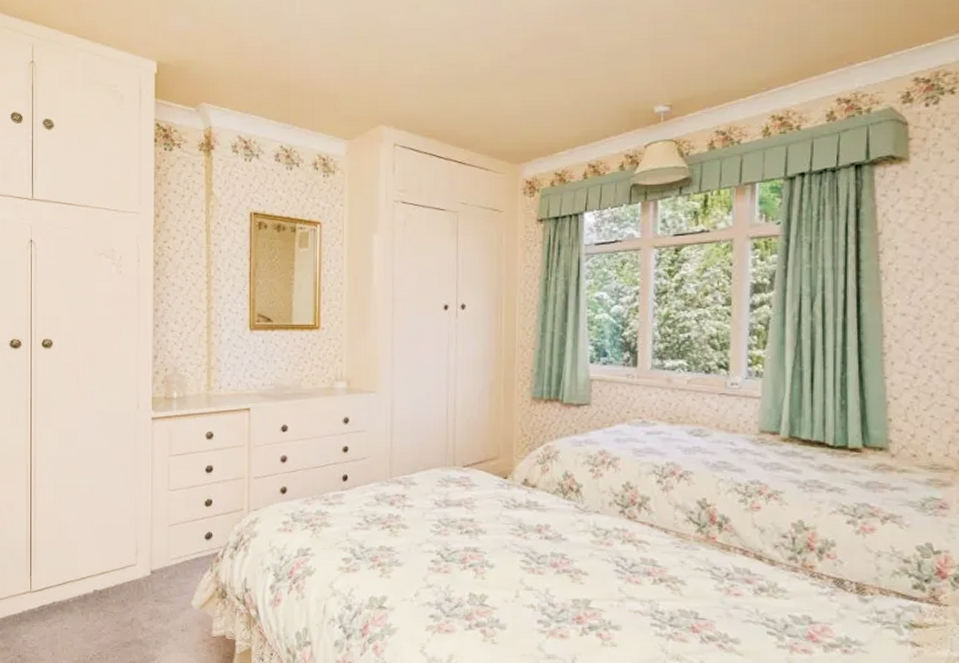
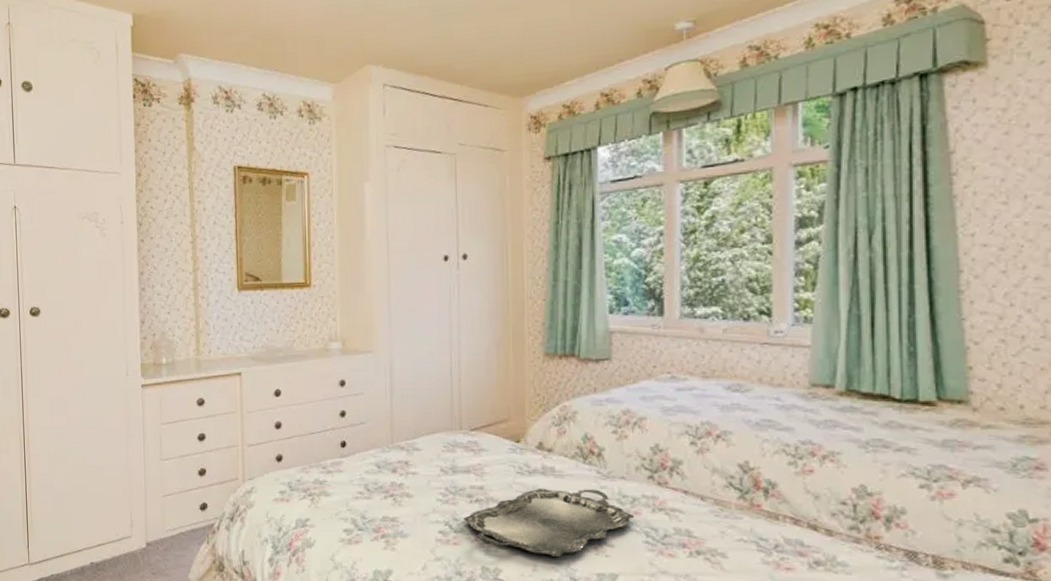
serving tray: none [454,520,607,585] -> present [464,488,635,558]

